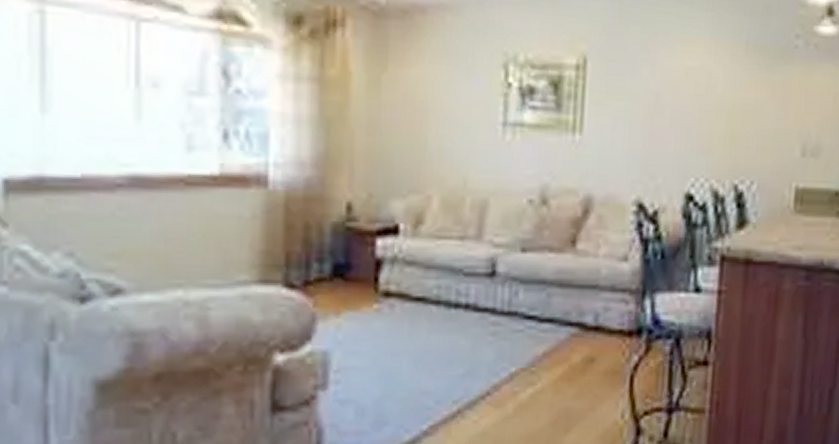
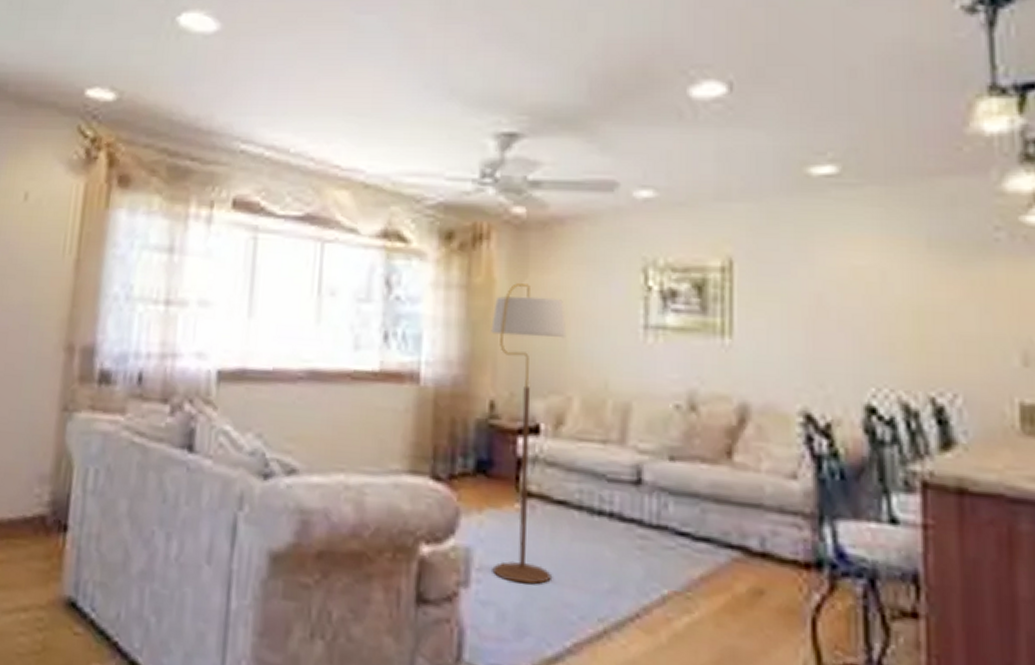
floor lamp: none [347,77,427,379] -> present [491,283,567,585]

